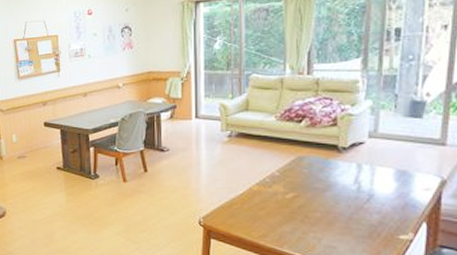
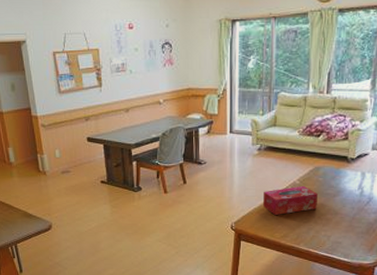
tissue box: none [236,177,302,211] -> present [263,185,318,215]

